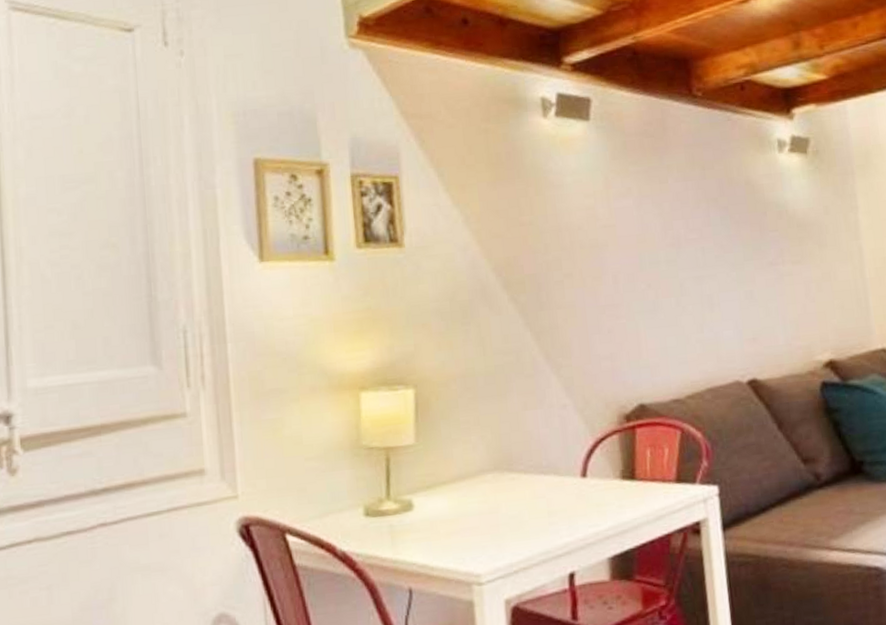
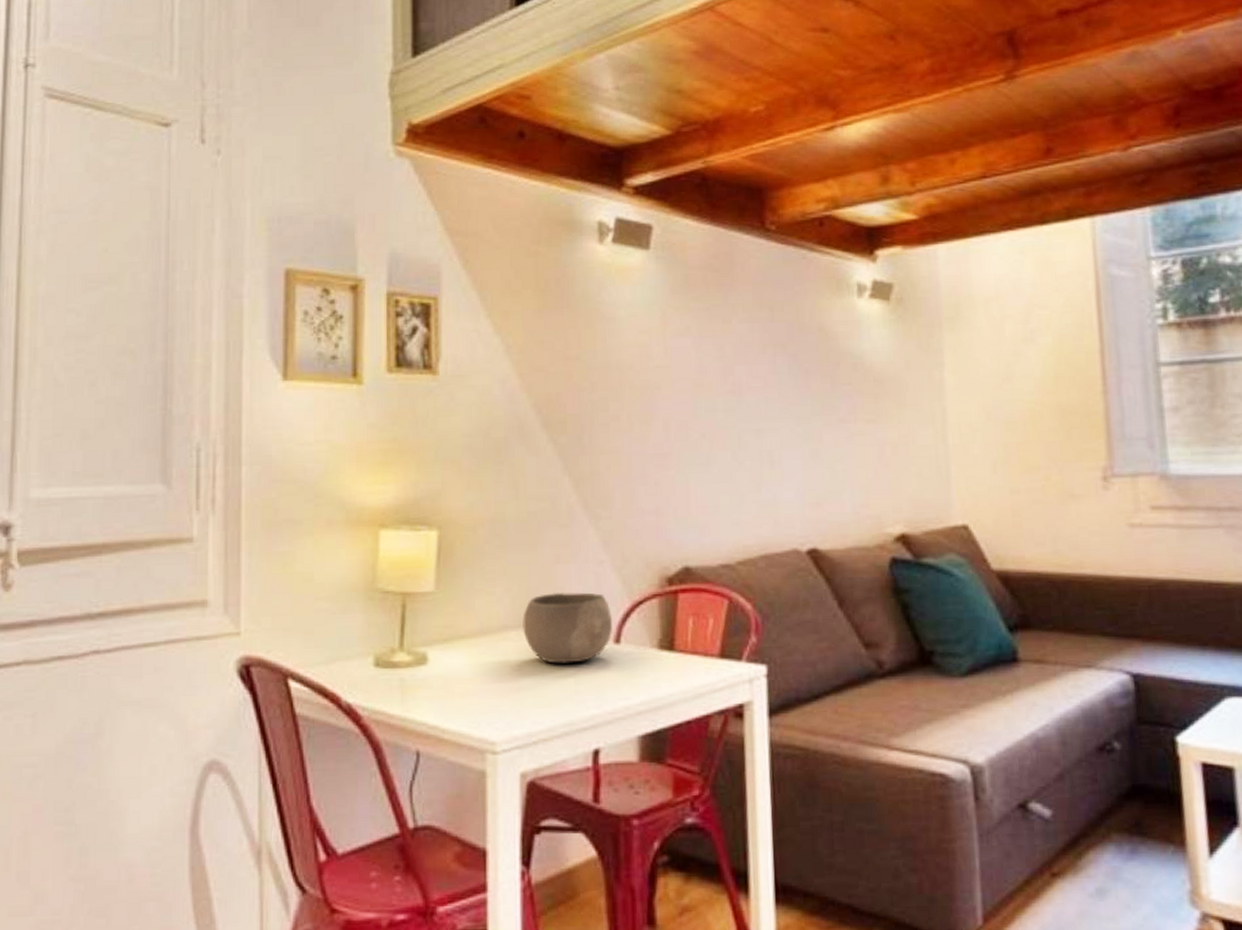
bowl: none [497,433,580,500] -> present [523,592,613,664]

